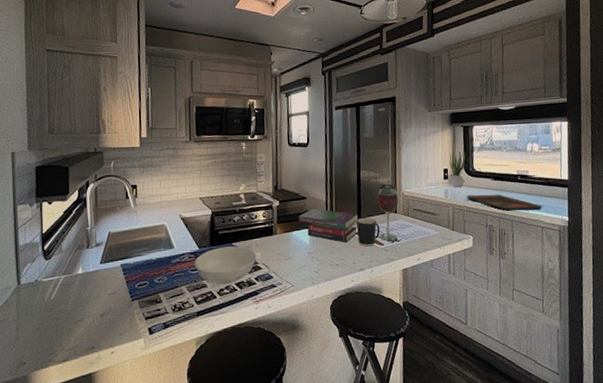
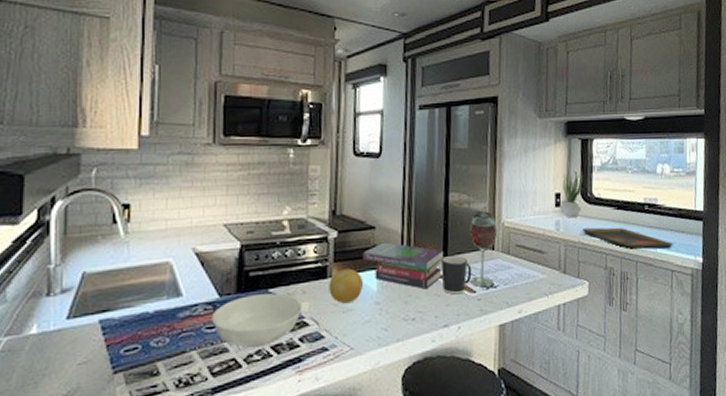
fruit: none [274,228,300,253] -> present [329,268,364,303]

